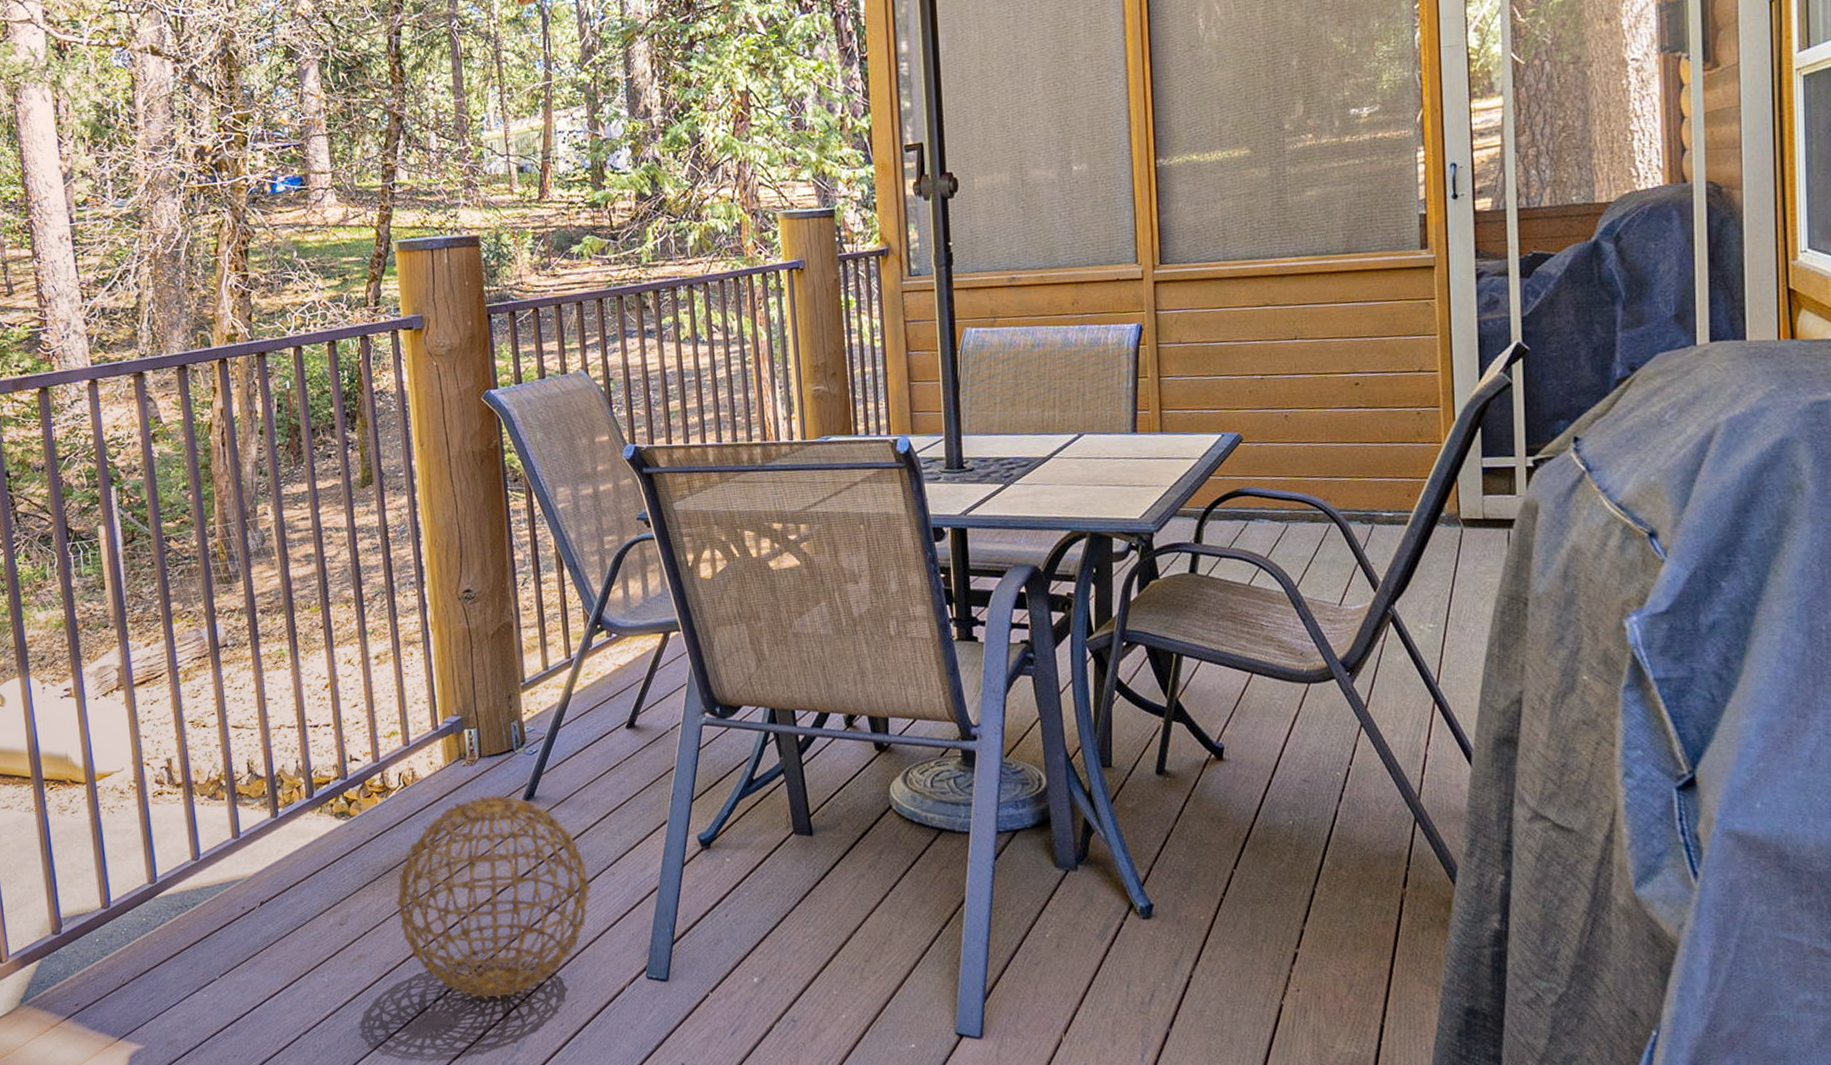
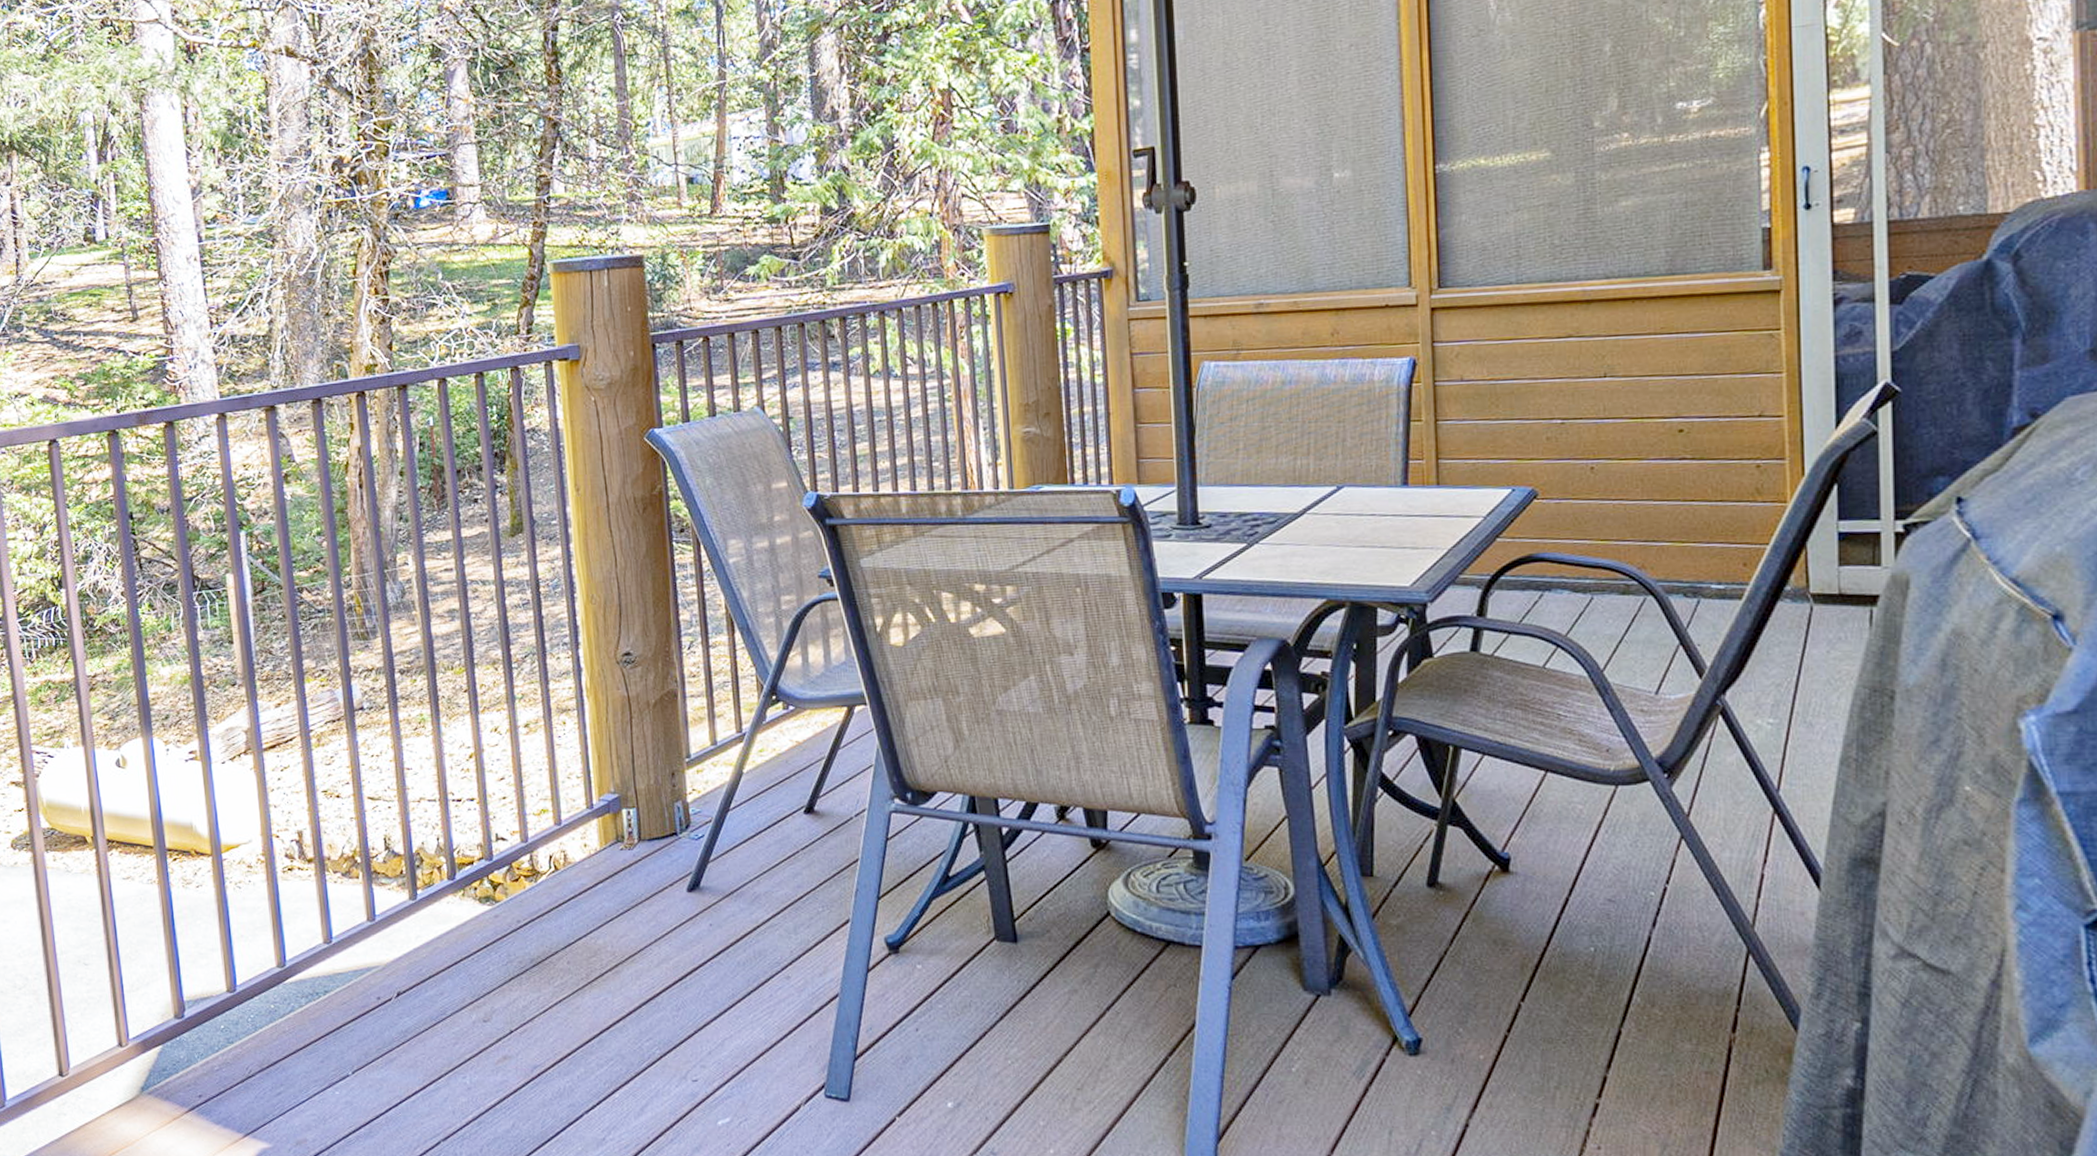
lantern: present [396,793,592,1000] -> none [545,882,764,1113]

